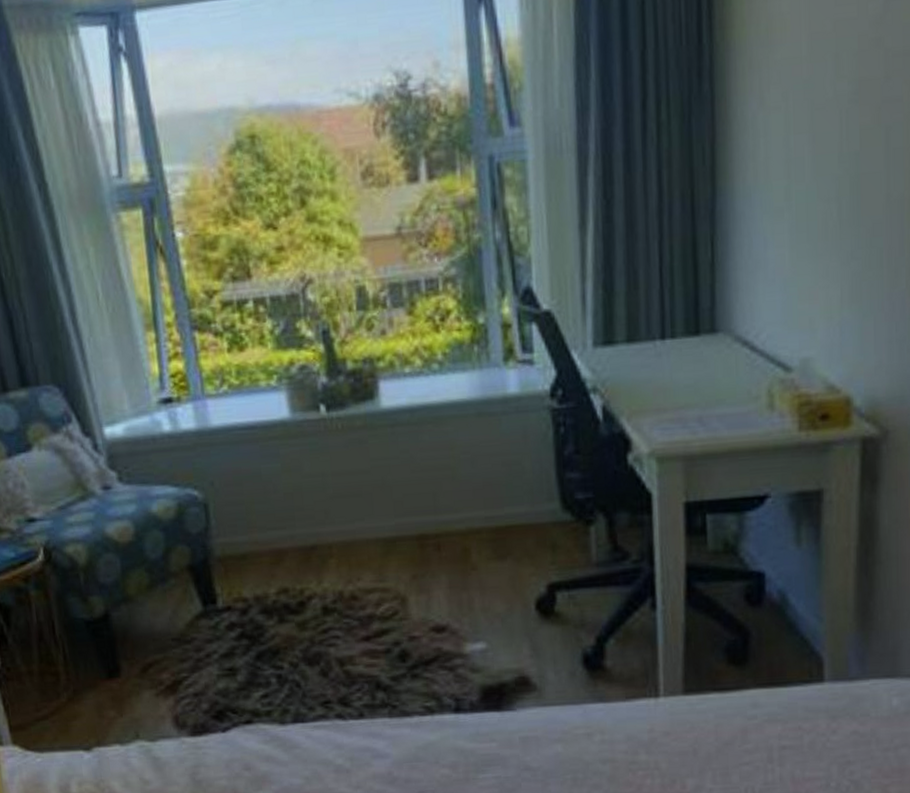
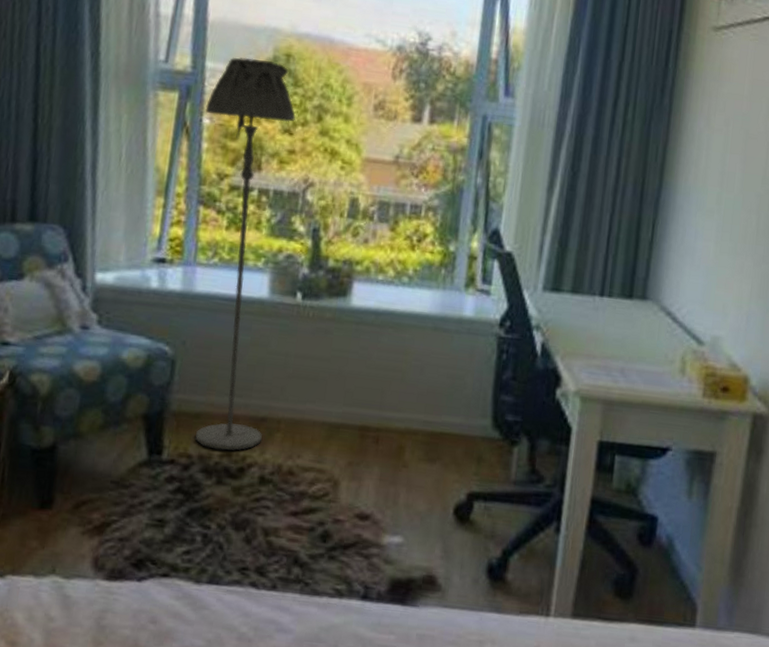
floor lamp: none [175,148,316,588] -> present [194,57,296,451]

